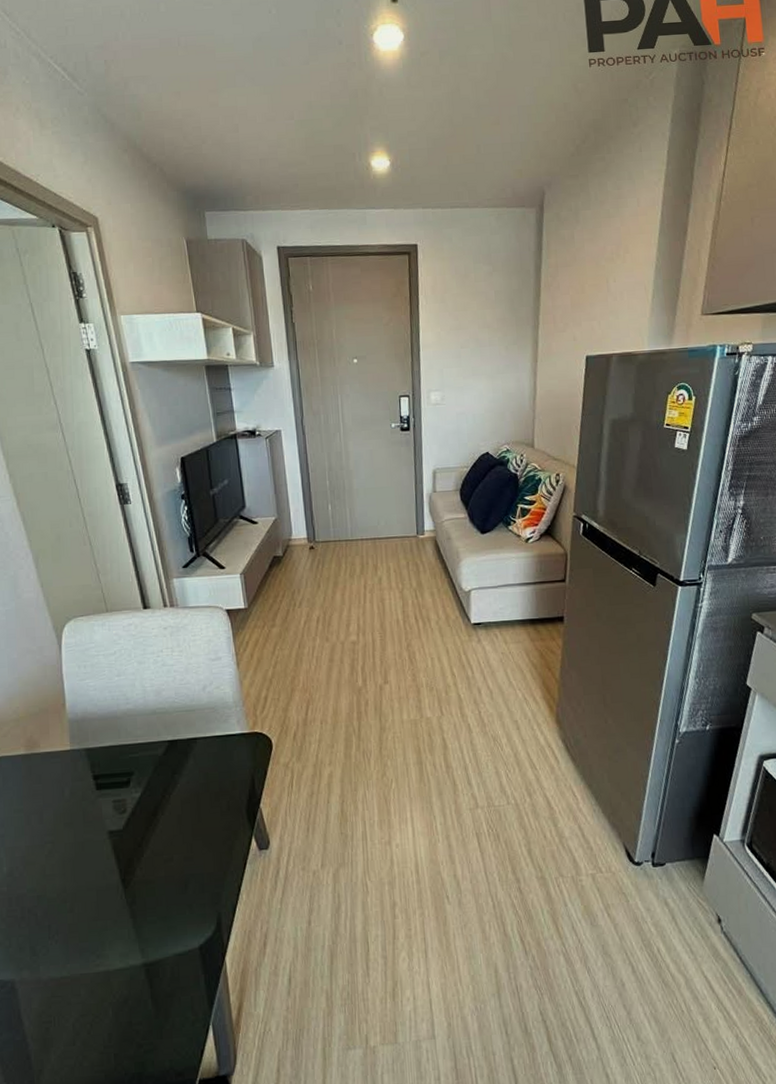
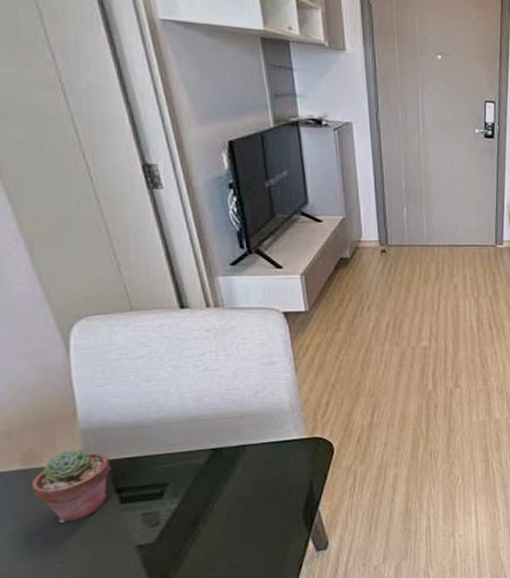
potted succulent: none [31,738,90,805] -> present [31,449,111,523]

